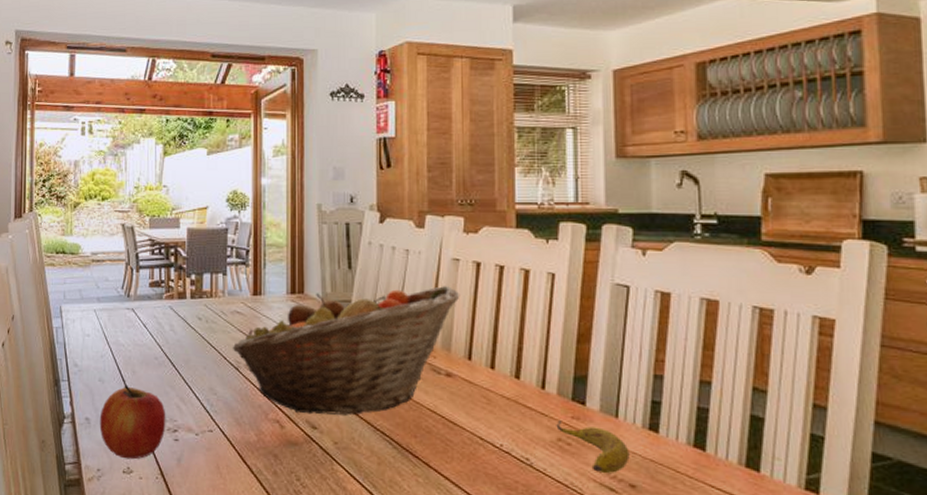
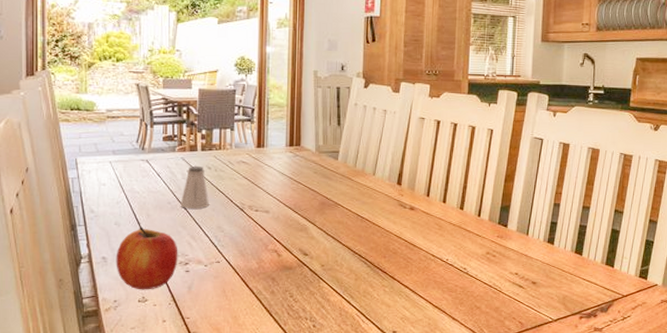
saltshaker: none [168,315,201,366] -> present [180,165,210,209]
fruit basket: present [232,286,460,415] -> none [238,139,424,244]
banana: present [556,420,630,474] -> none [486,239,534,276]

